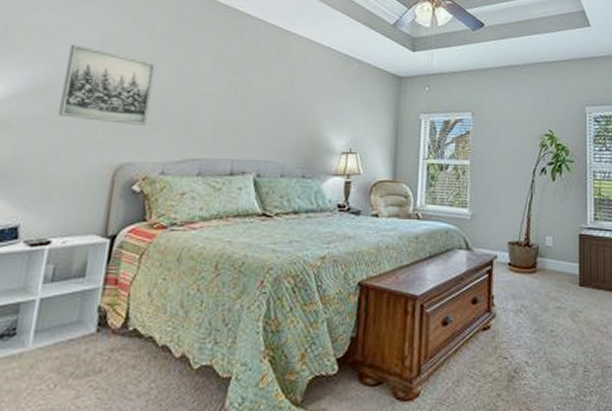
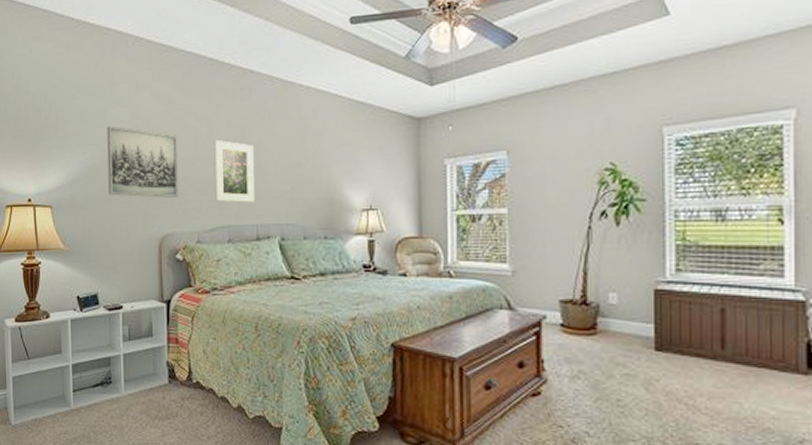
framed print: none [189,73,239,137] -> present [214,140,255,203]

